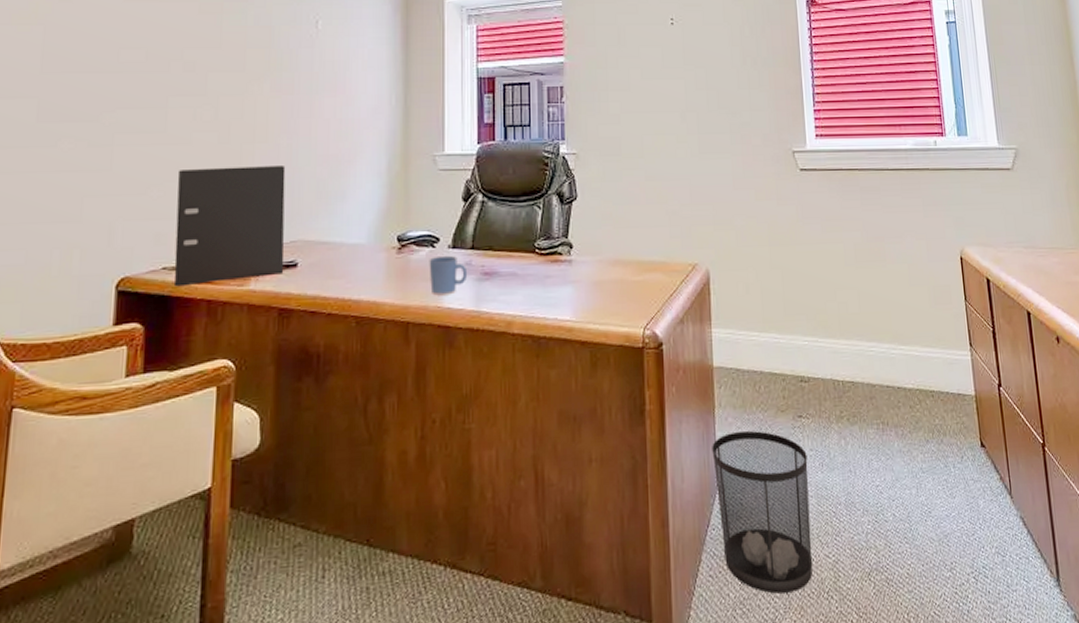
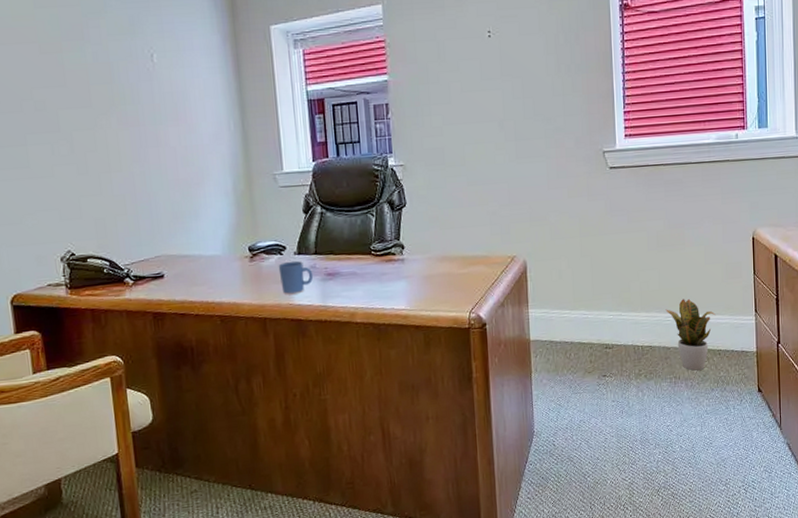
binder: present [174,166,286,287] -> none [46,191,153,300]
waste bin: present [712,430,813,594] -> none [529,389,612,508]
potted plant: none [868,325,925,416] -> present [665,298,716,371]

